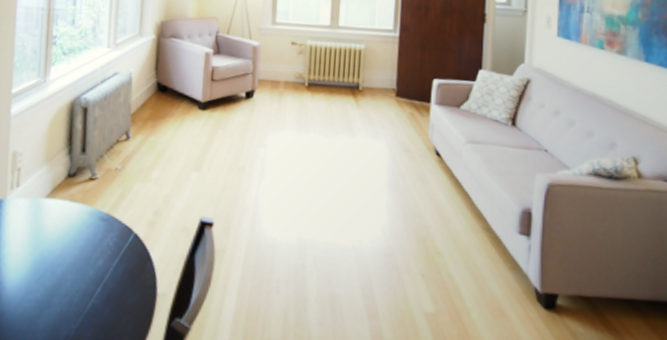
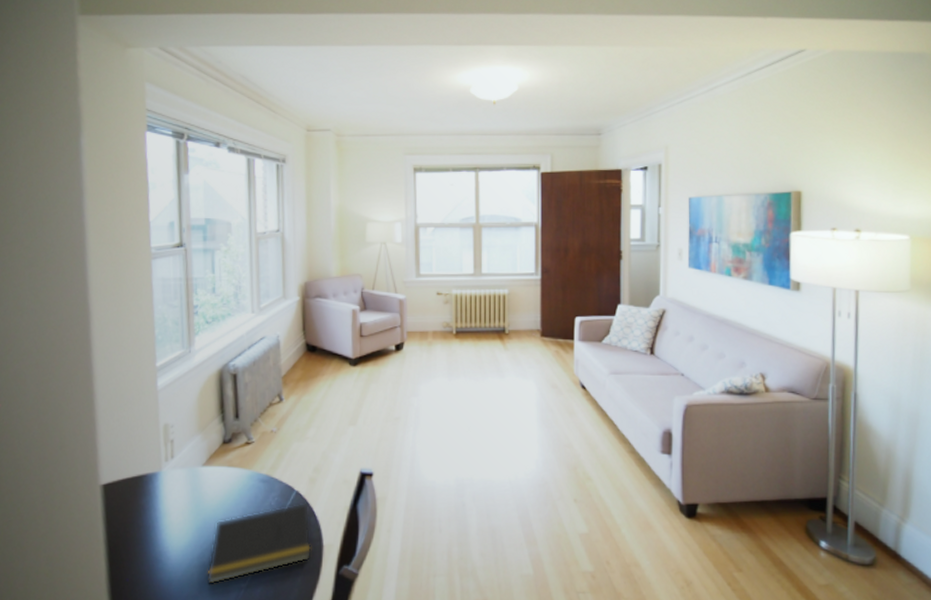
notepad: none [38,246,147,323] -> present [206,502,312,585]

